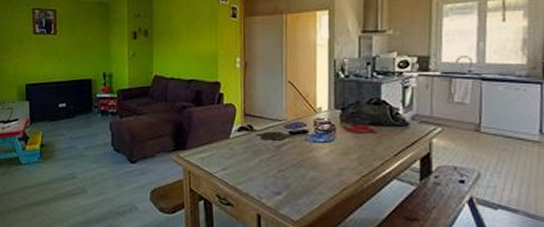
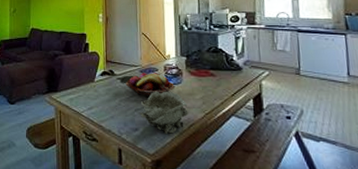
fruit basket: none [267,128,327,157] -> present [125,73,176,98]
bowl: none [283,149,341,199] -> present [140,91,188,134]

